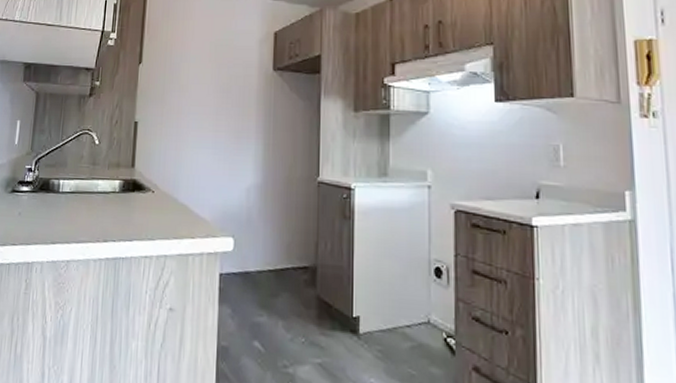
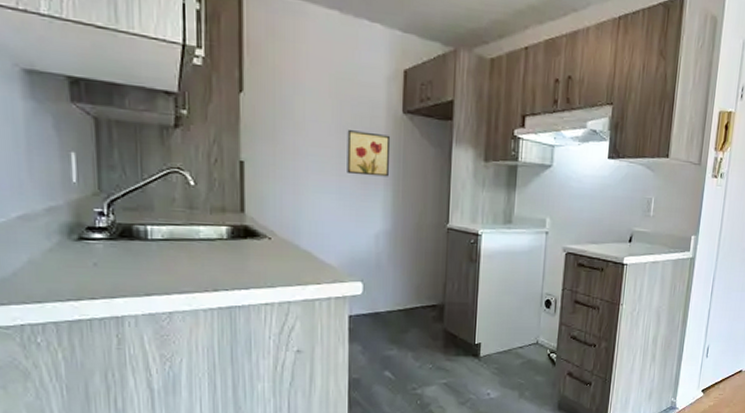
wall art: none [222,89,262,131] -> present [347,130,391,177]

